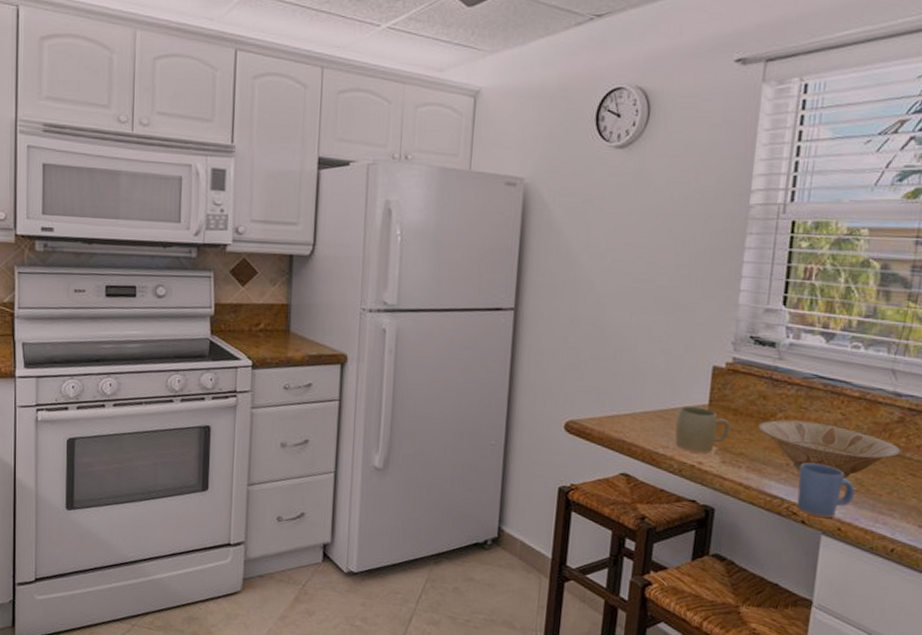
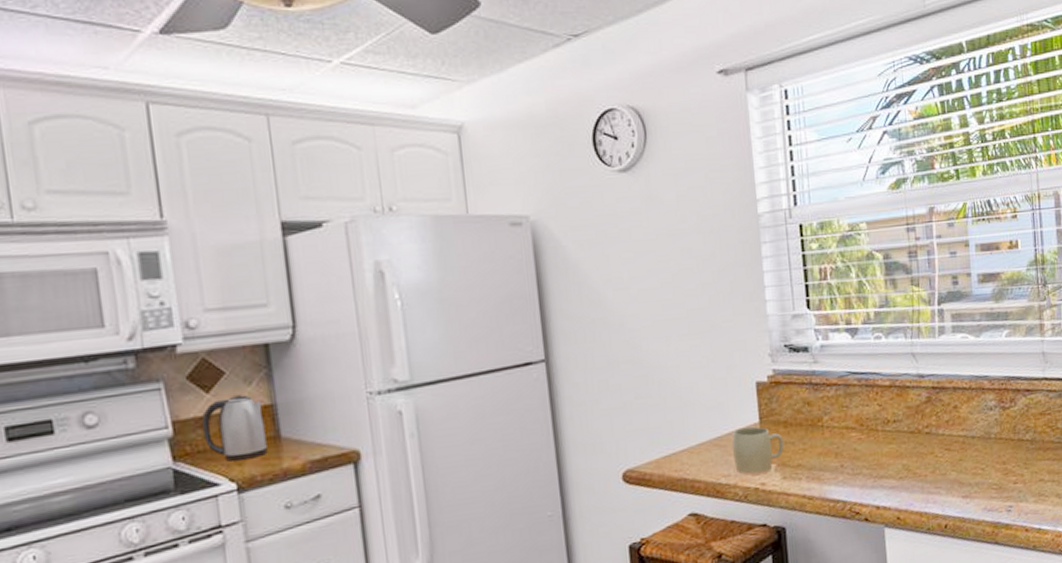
kettle: none [234,292,281,344] -> present [201,395,268,462]
bowl: present [758,419,901,478] -> none [808,417,934,469]
mug: present [796,462,855,519] -> none [853,457,904,512]

